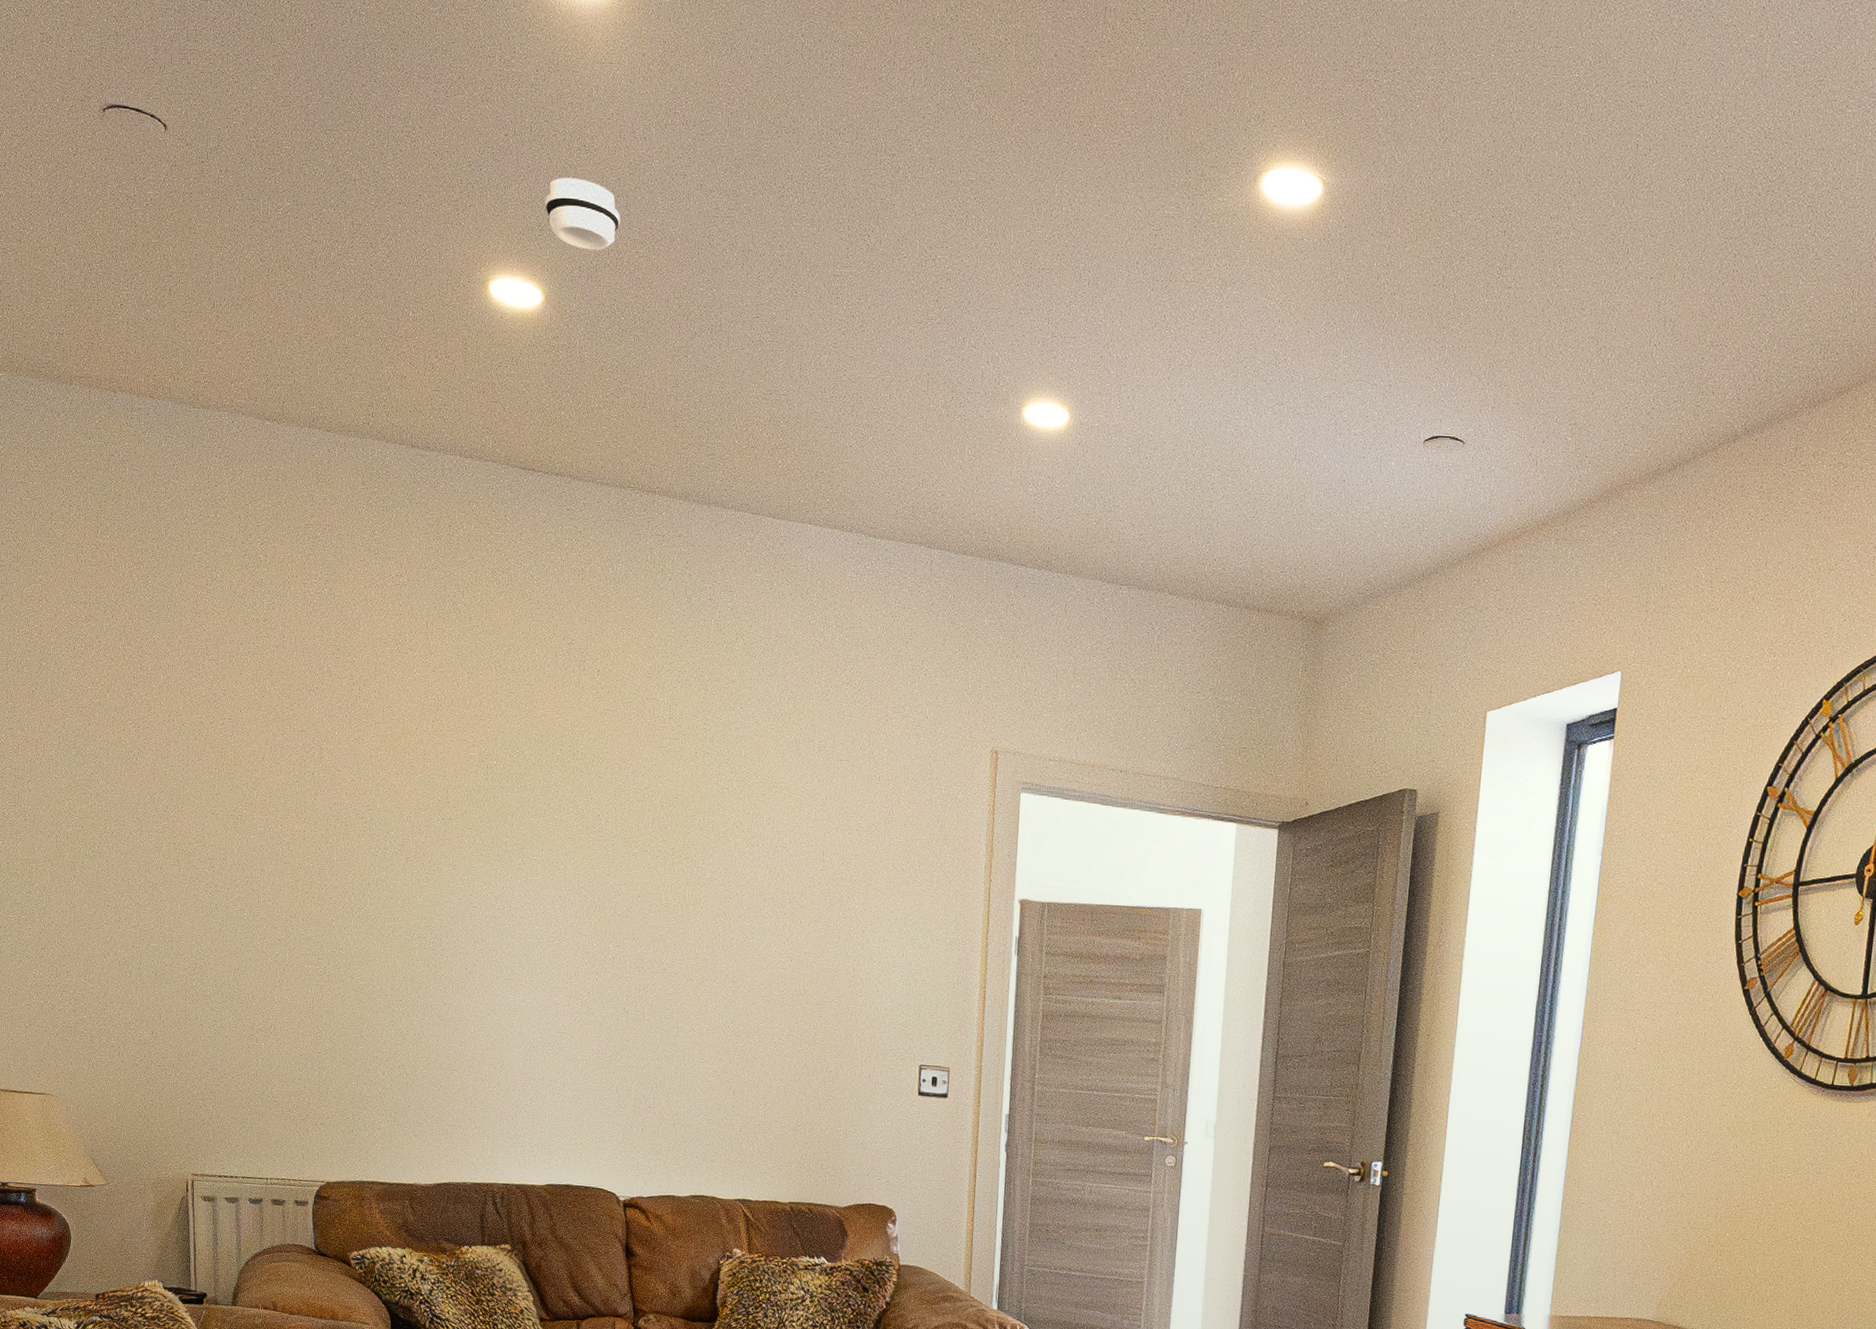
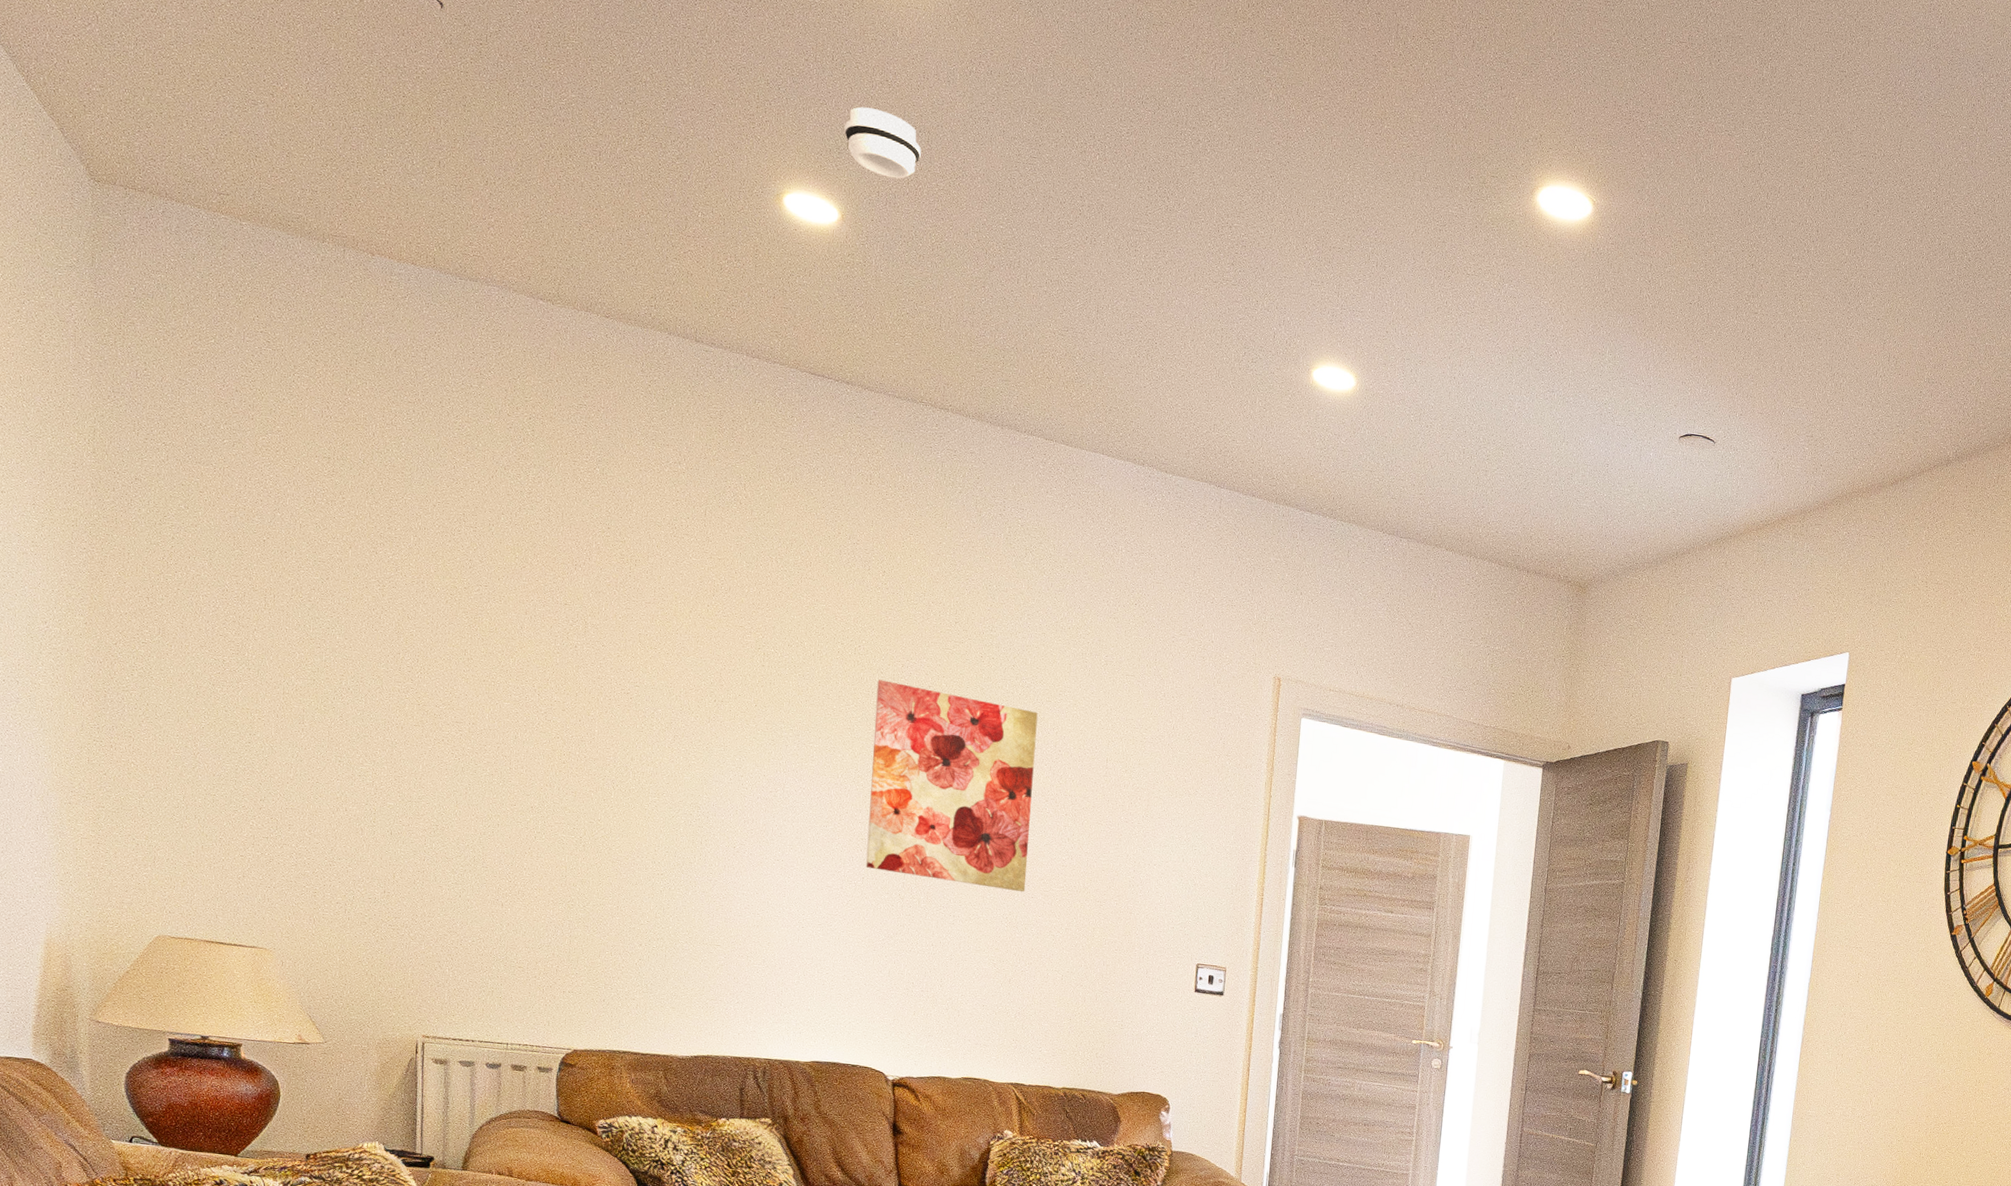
wall art: none [591,785,753,999] -> present [865,679,1038,893]

